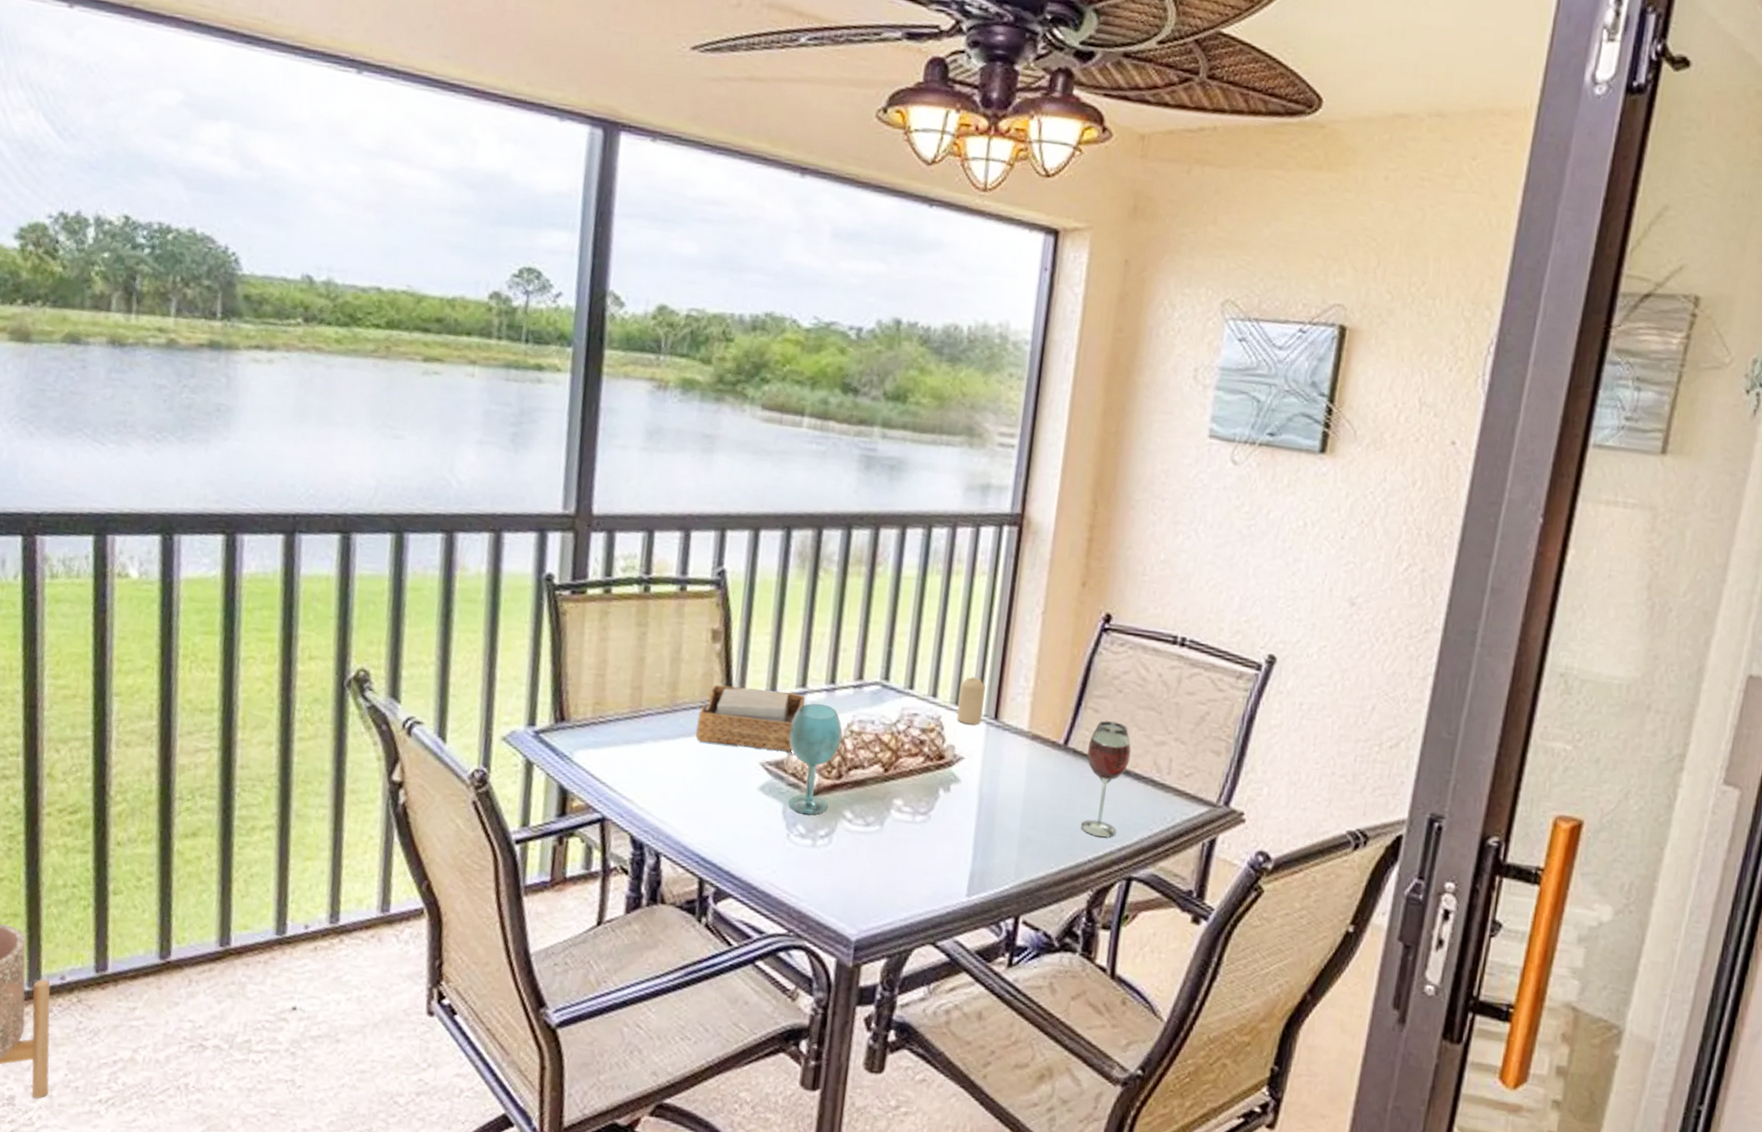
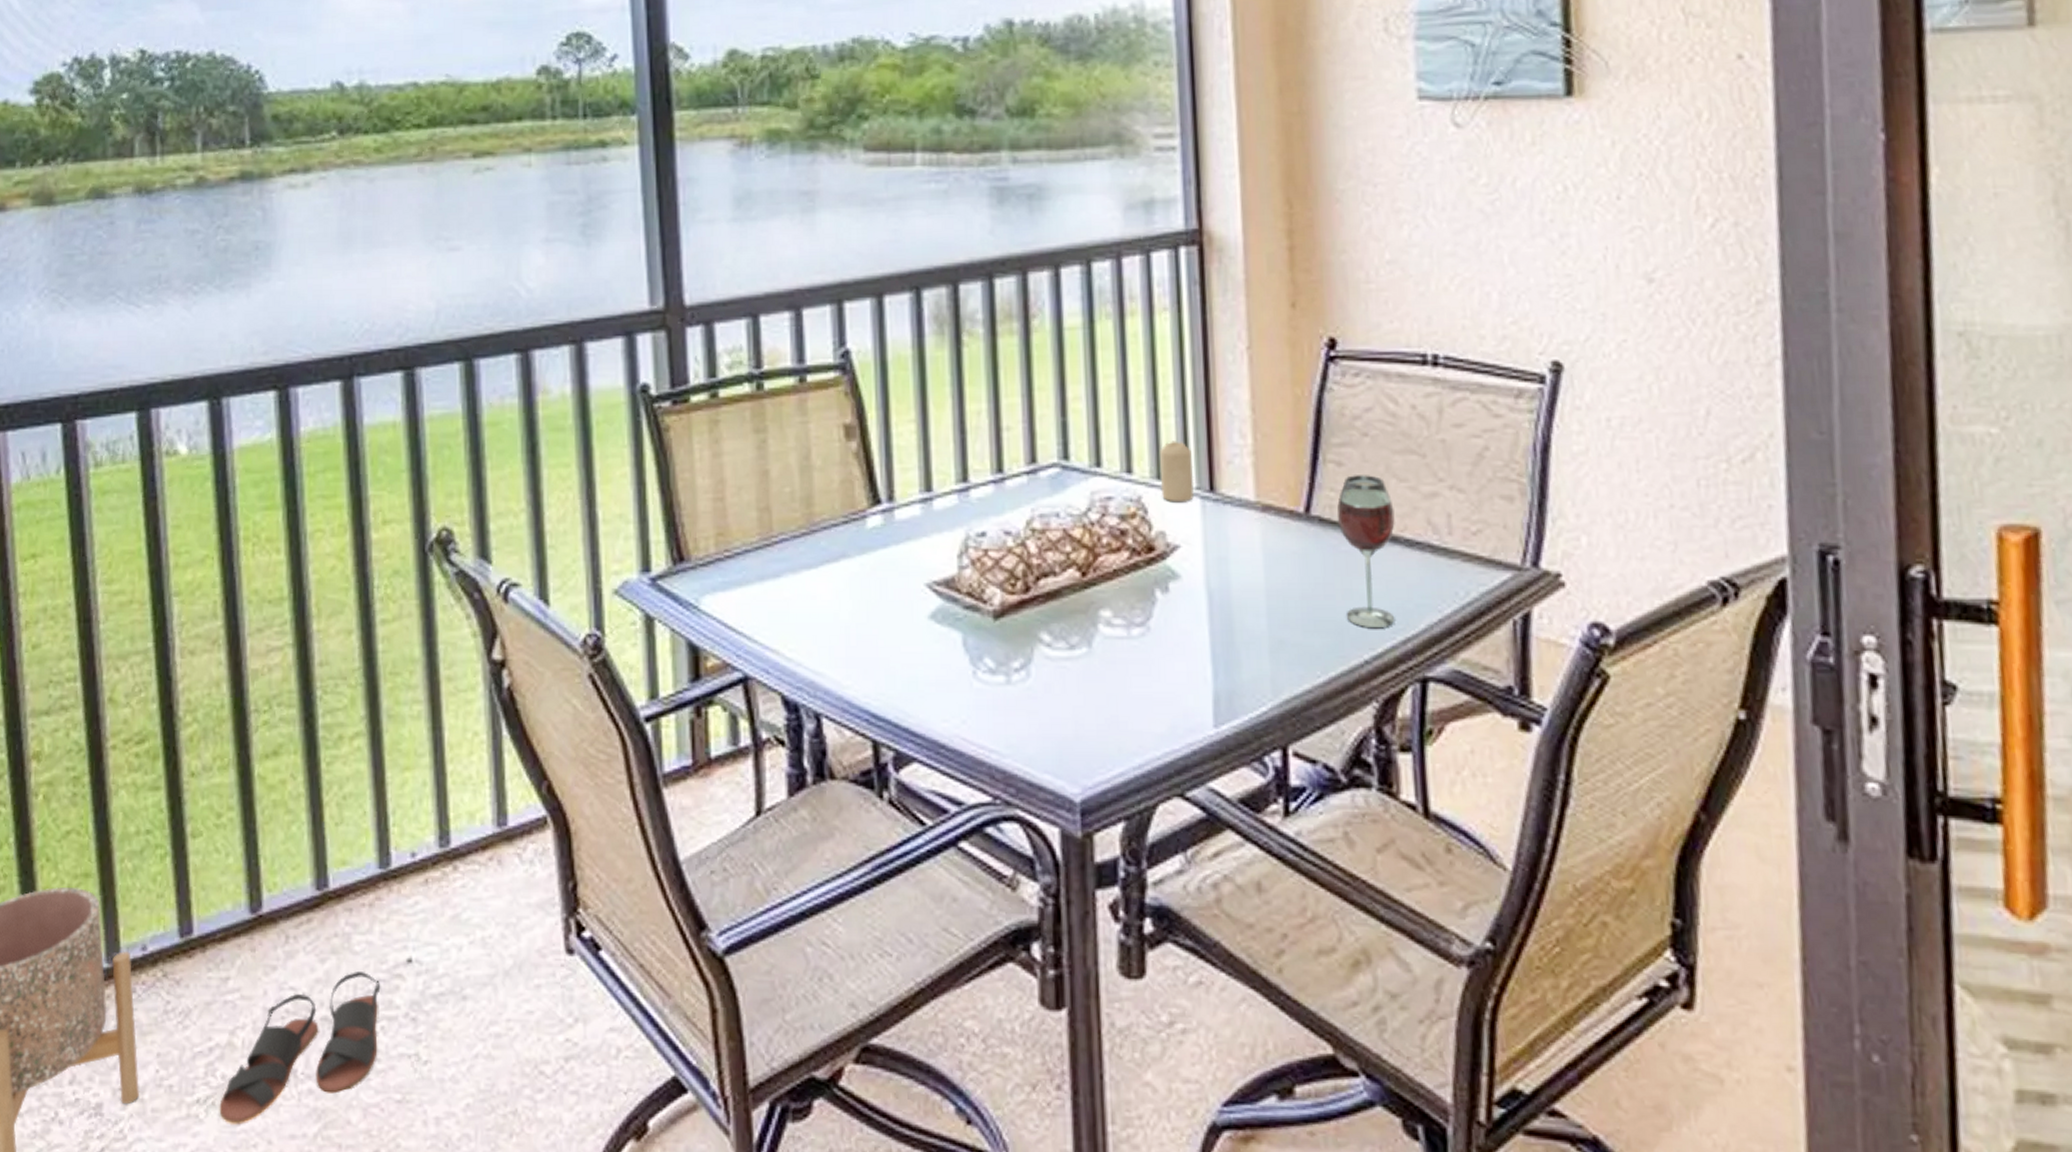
sandal: none [118,1013,269,1121] -> present [219,972,382,1123]
napkin holder: present [696,685,806,752] -> none [841,491,970,567]
wine glass: present [788,703,843,815] -> none [956,499,1022,643]

